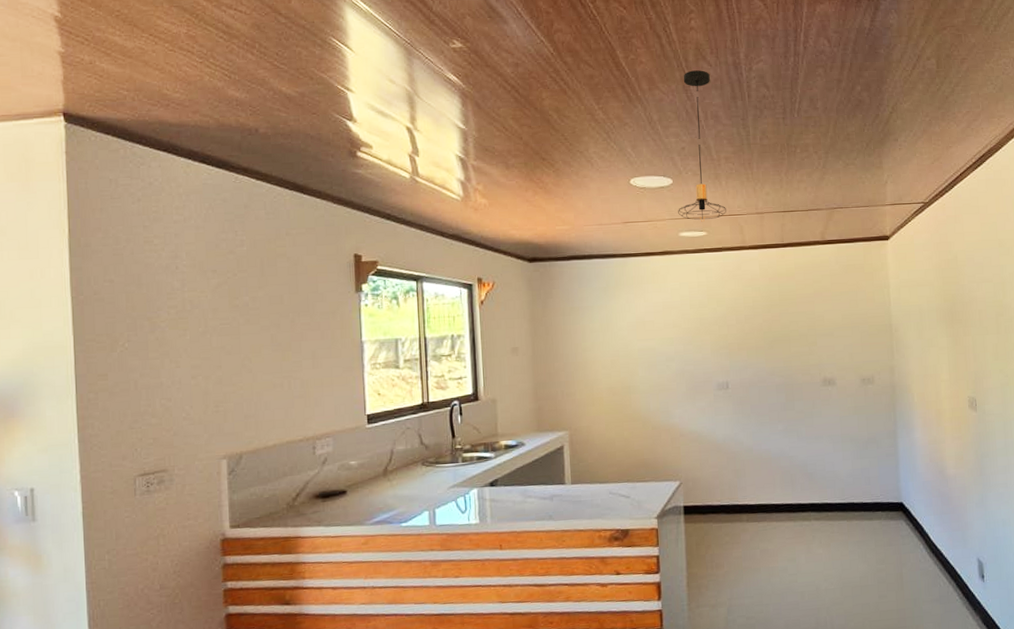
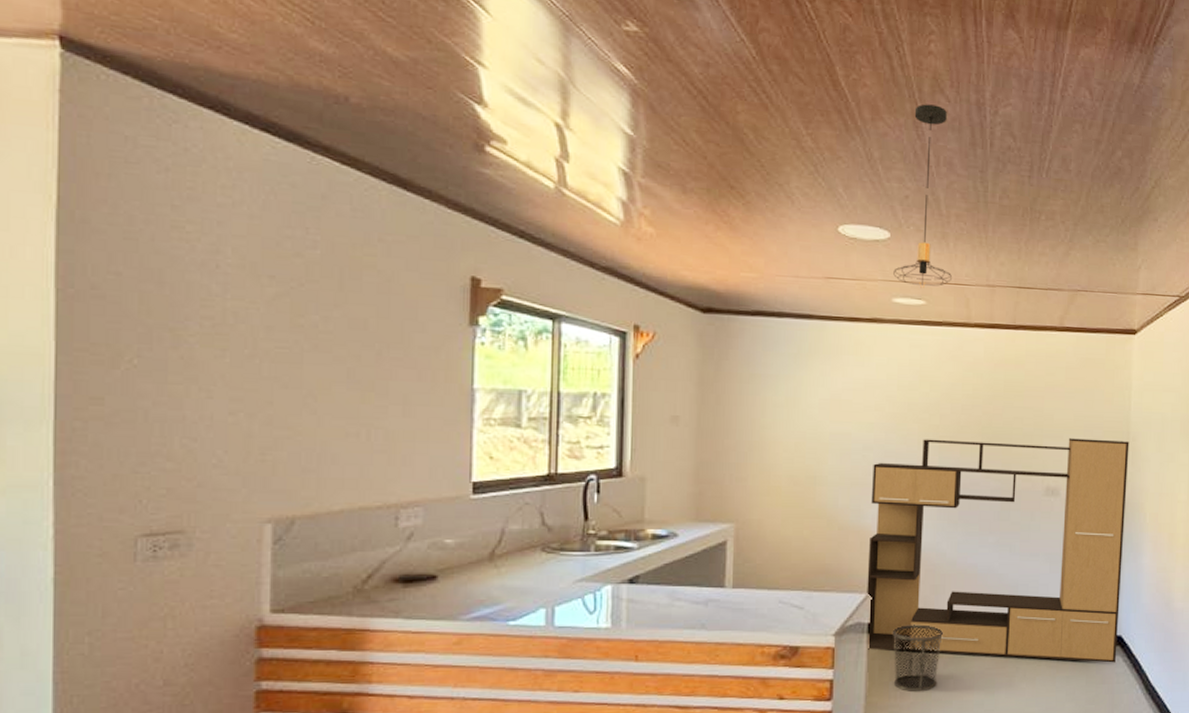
media console: none [676,332,900,528] -> present [867,438,1130,663]
waste bin: none [705,504,747,562] -> present [893,624,943,691]

